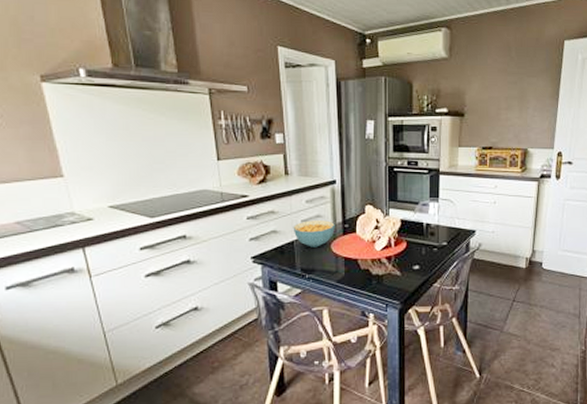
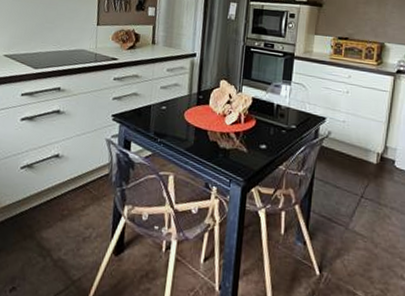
cereal bowl: present [293,220,335,248] -> none [152,87,190,114]

